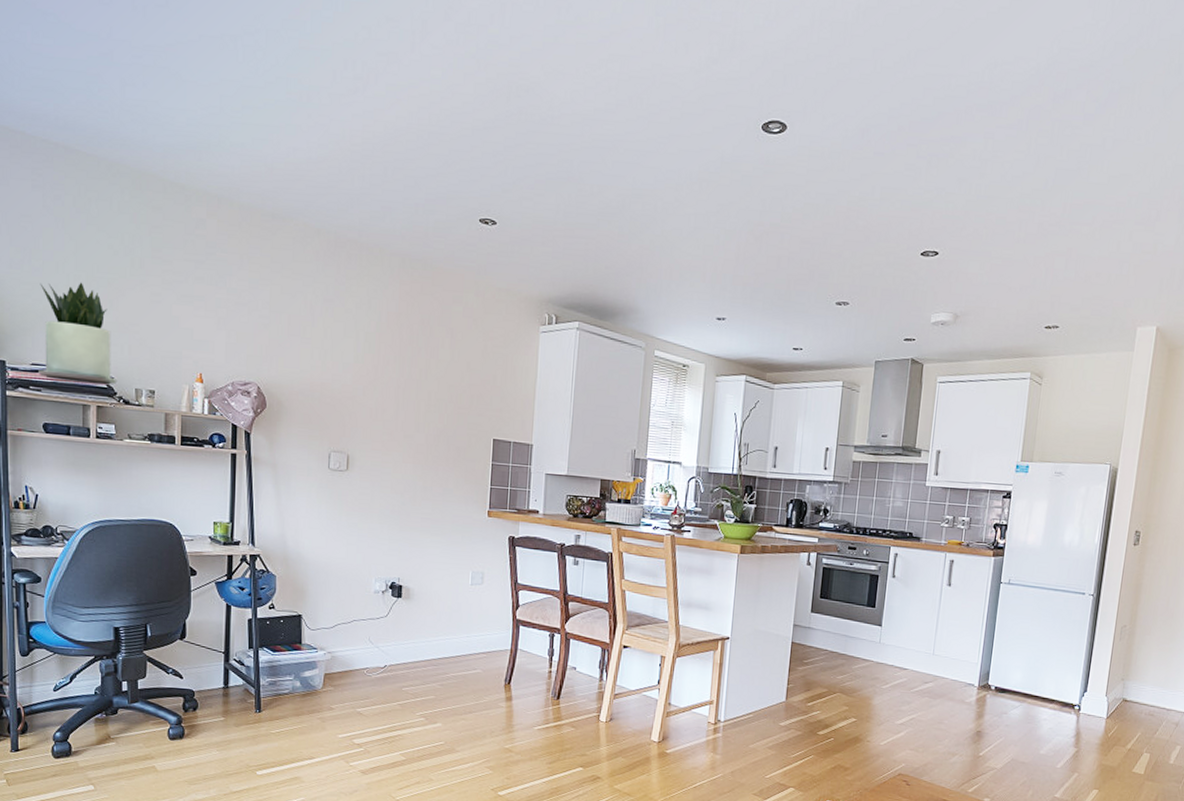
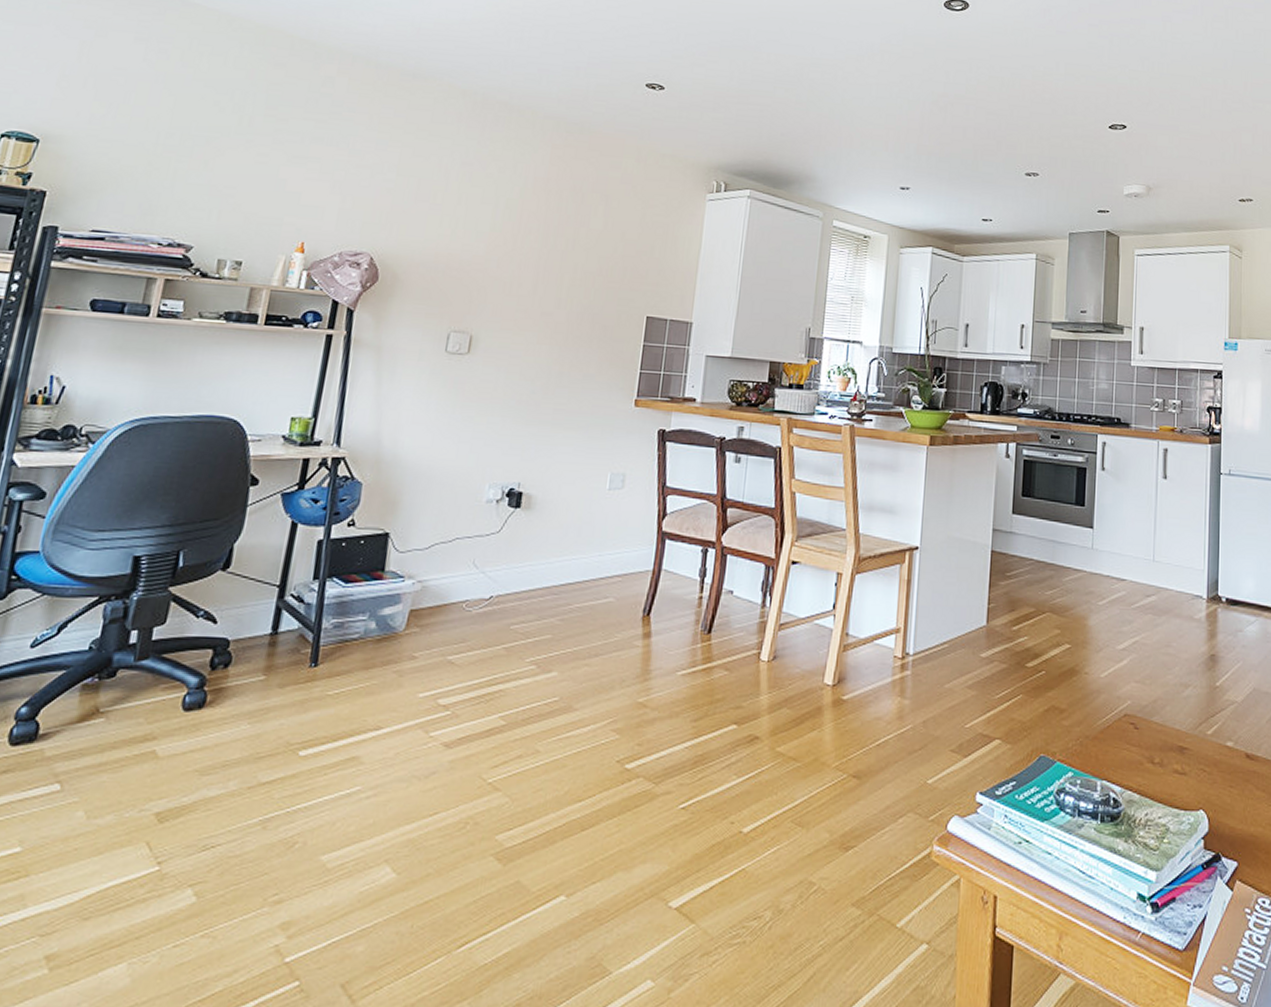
planter: present [39,282,118,385] -> none [98,140,200,255]

